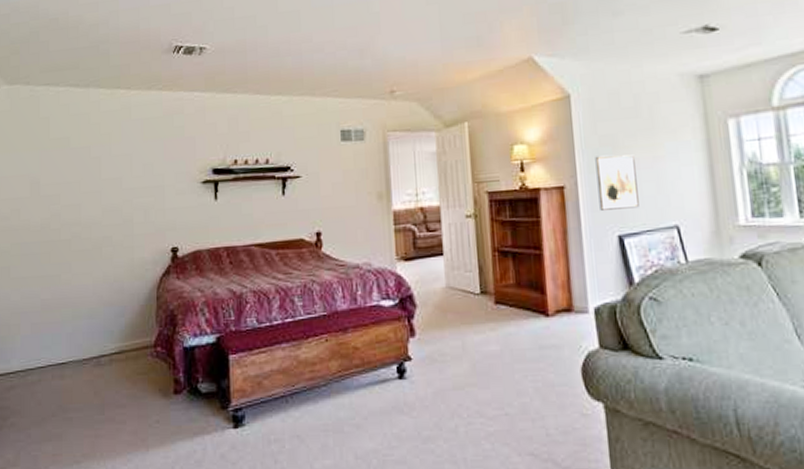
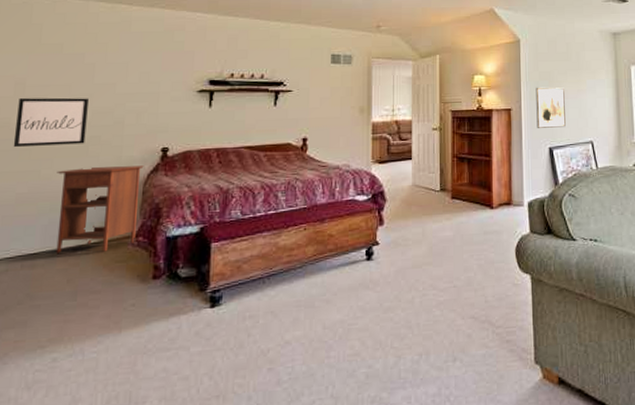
wall art: none [34,195,98,251] -> present [13,97,89,148]
nightstand: none [75,268,156,363] -> present [56,166,144,253]

